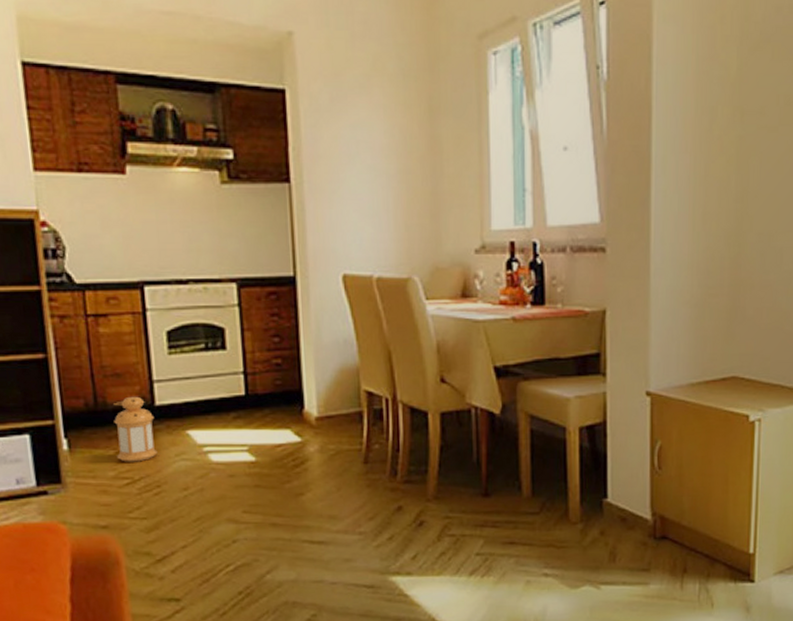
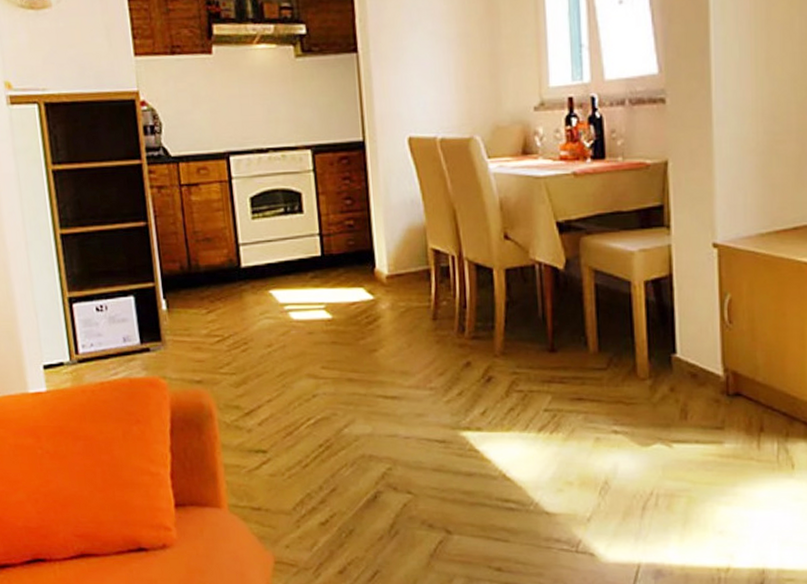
lantern: present [114,396,158,462] -> none [205,259,244,321]

